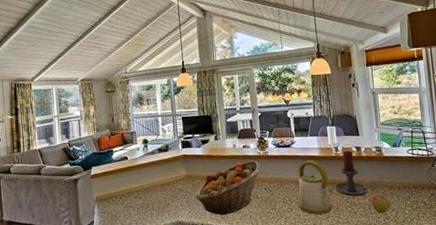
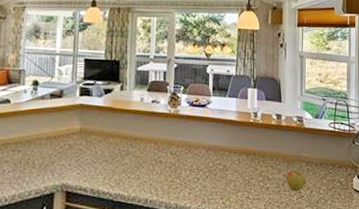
fruit basket: present [195,160,261,216] -> none [88,119,170,181]
kettle: present [298,160,334,215] -> none [206,124,247,188]
candle holder: present [335,150,377,197] -> none [249,117,294,171]

